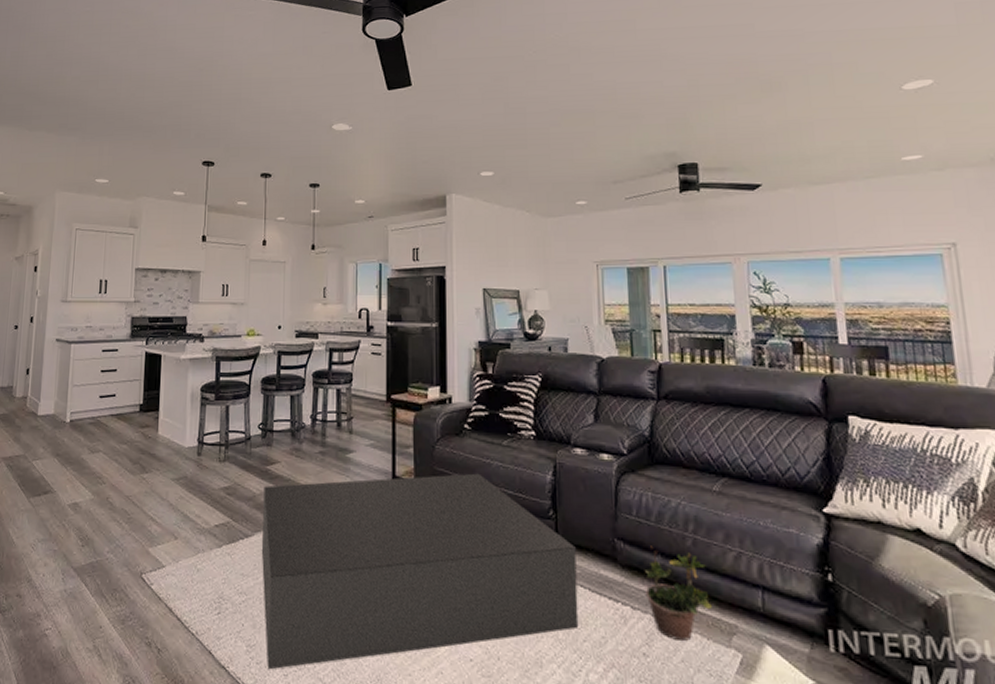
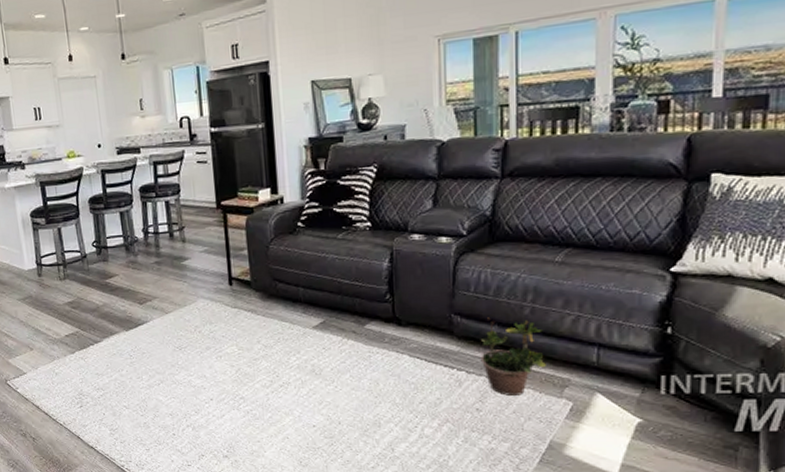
coffee table: present [261,473,579,670] -> none [106,267,415,447]

